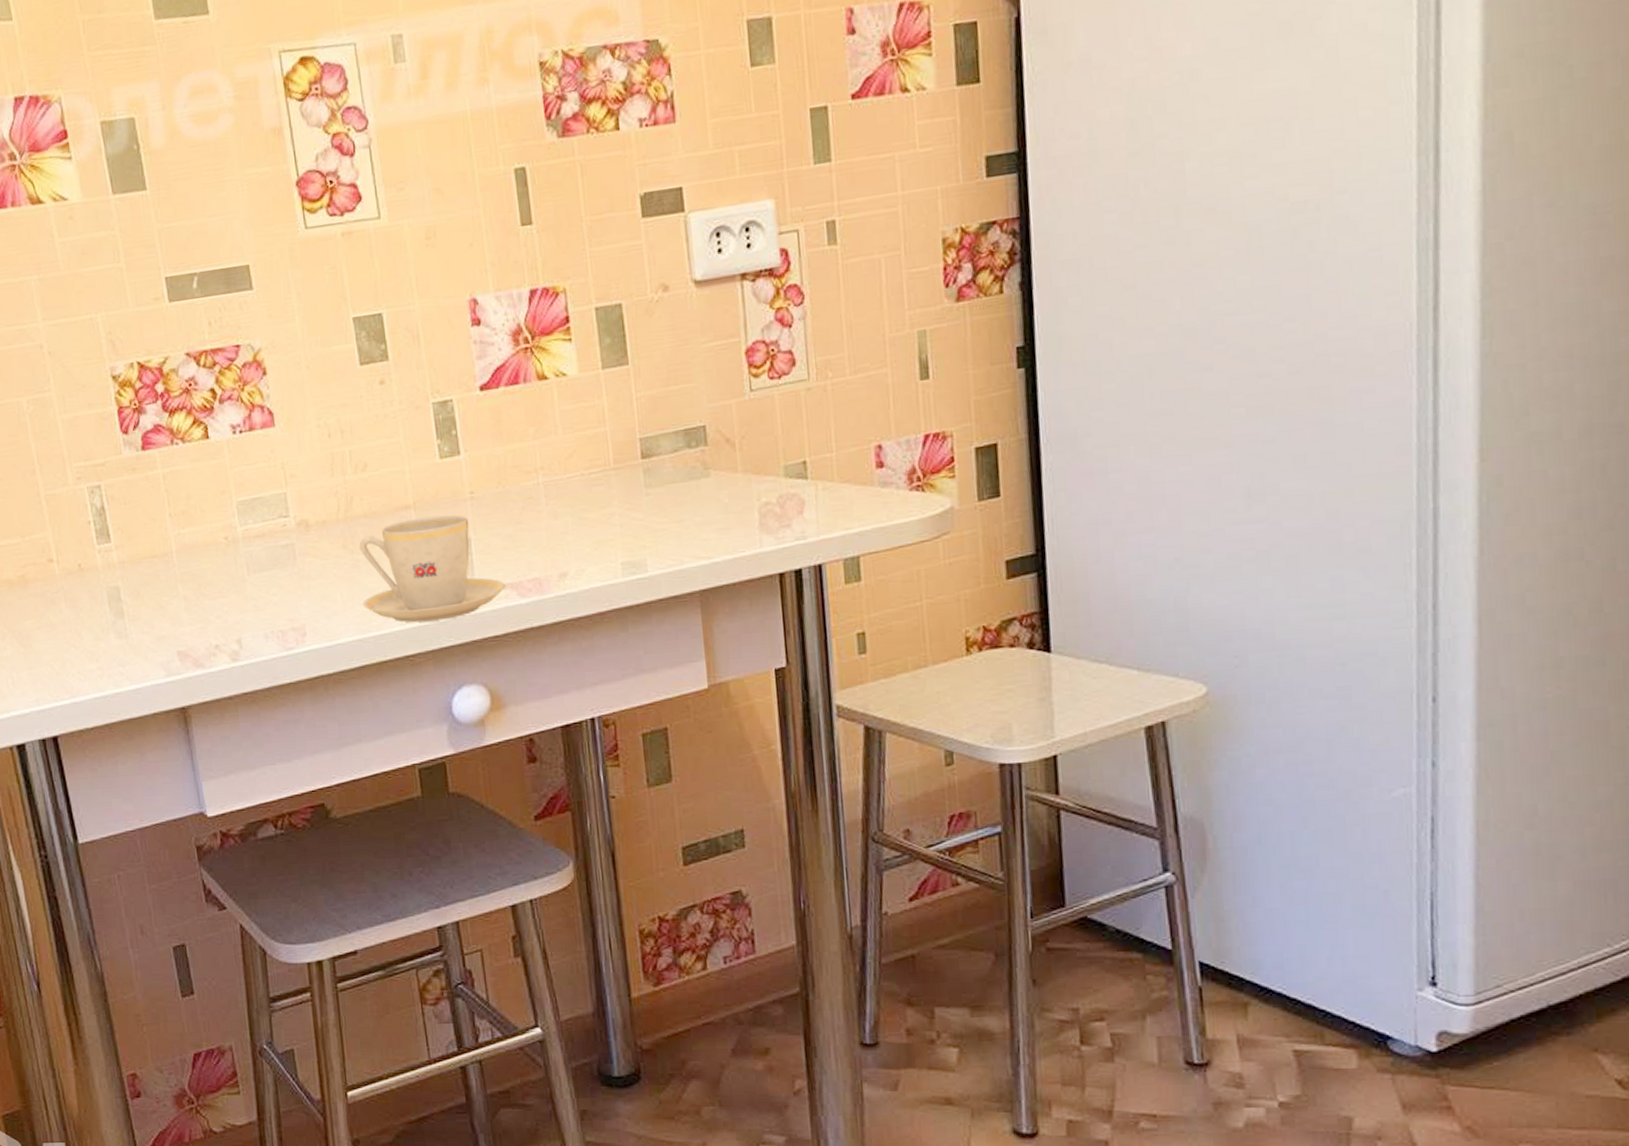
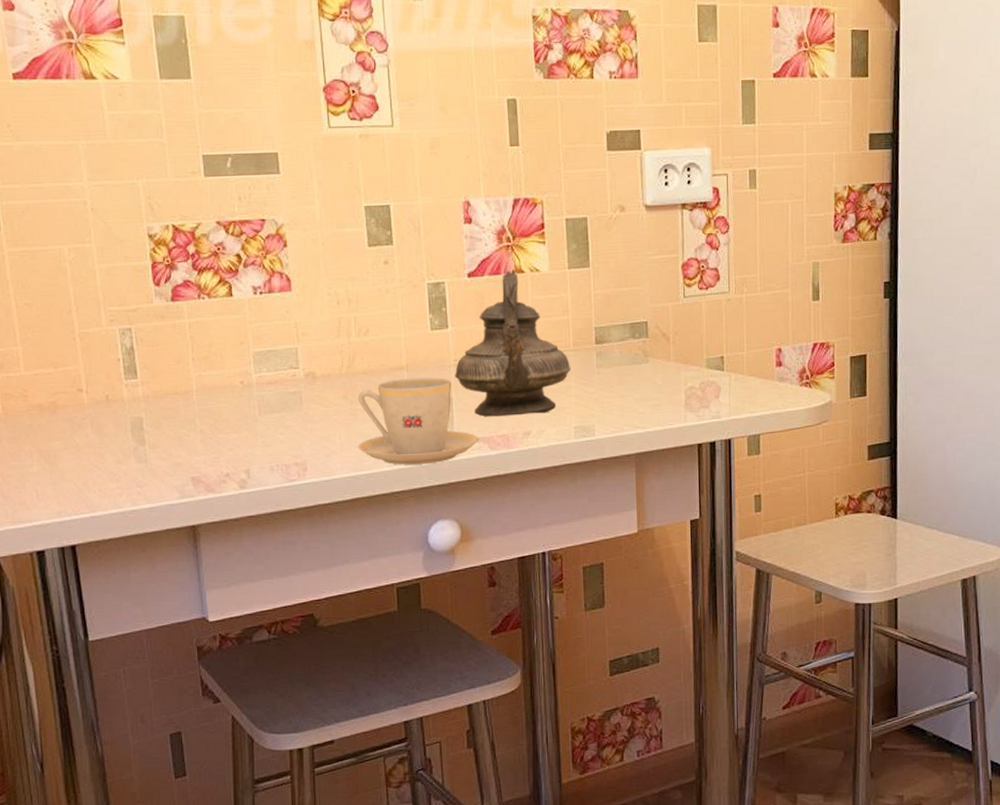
teapot: none [471,376,613,558] -> present [454,269,571,417]

